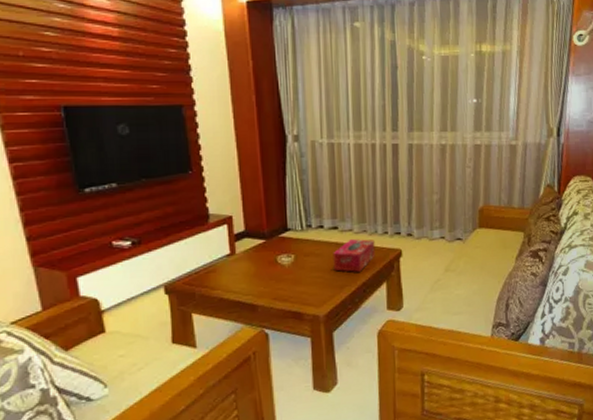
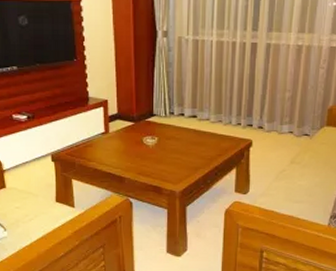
tissue box: present [333,239,376,272] -> none [190,128,229,157]

